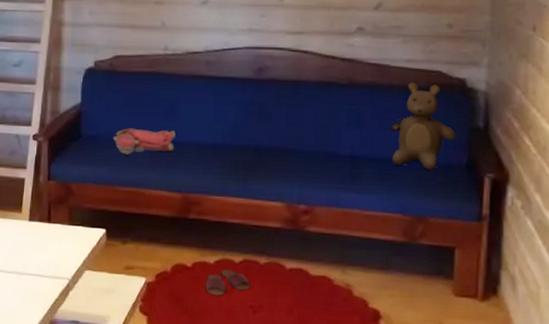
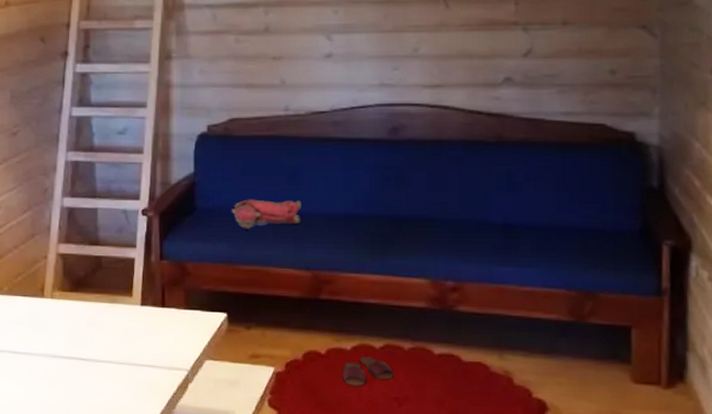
teddy bear: present [388,82,456,171] -> none [546,138,626,239]

